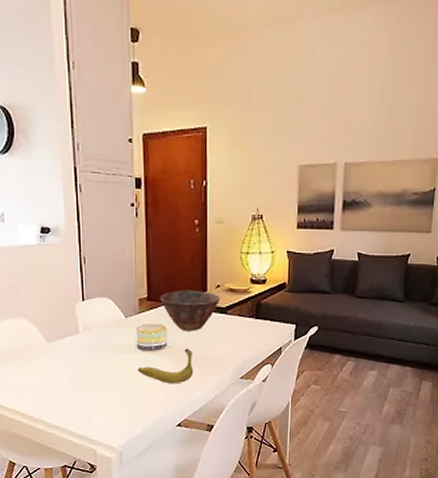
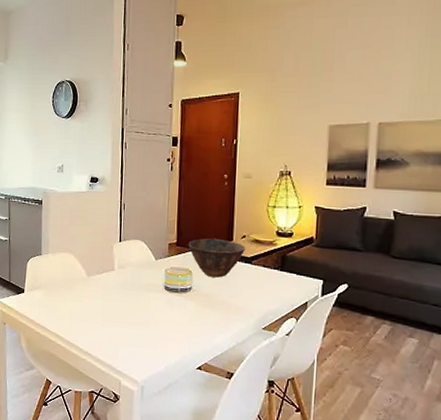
banana: present [137,348,194,384] -> none [163,293,216,327]

